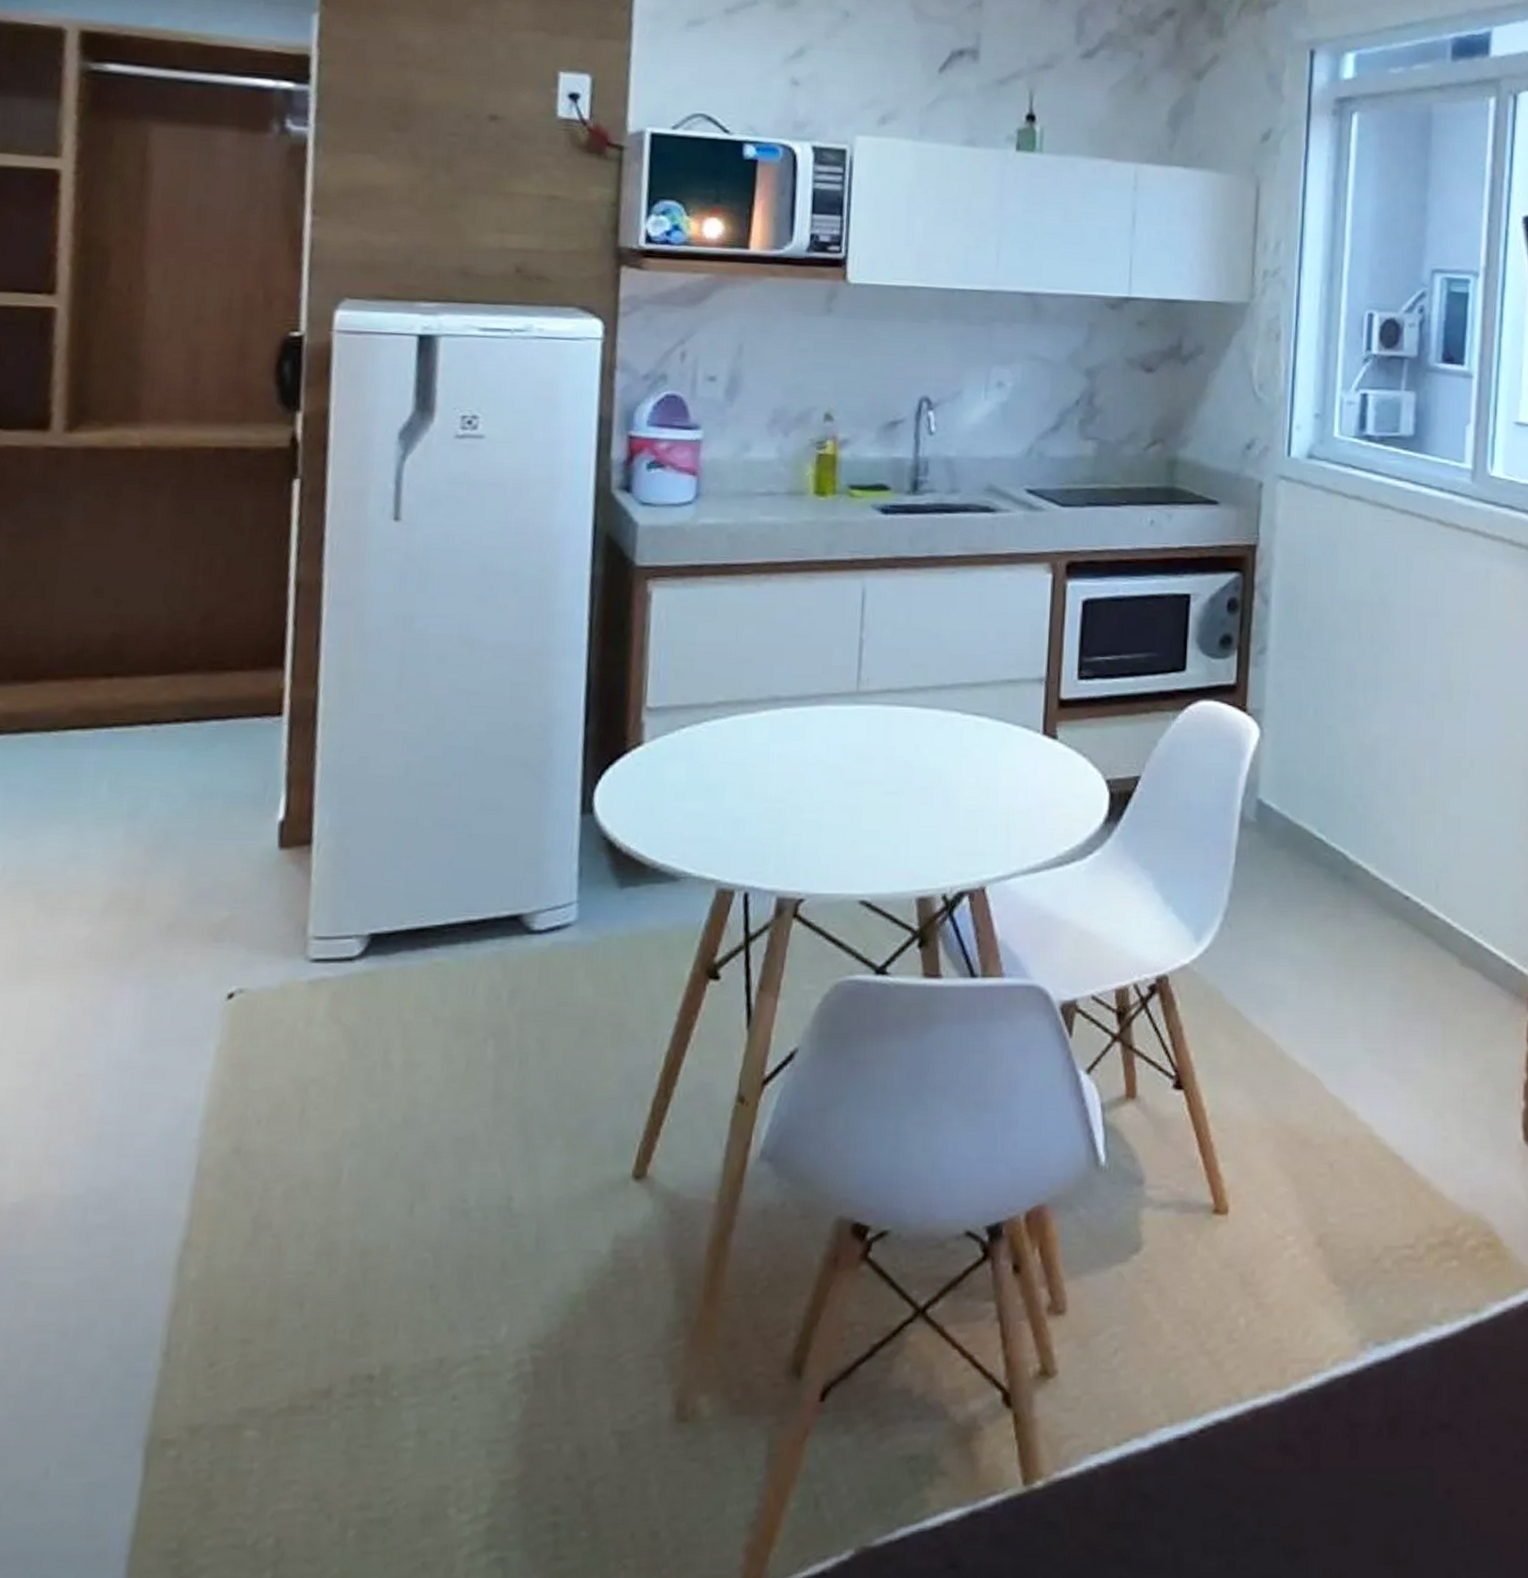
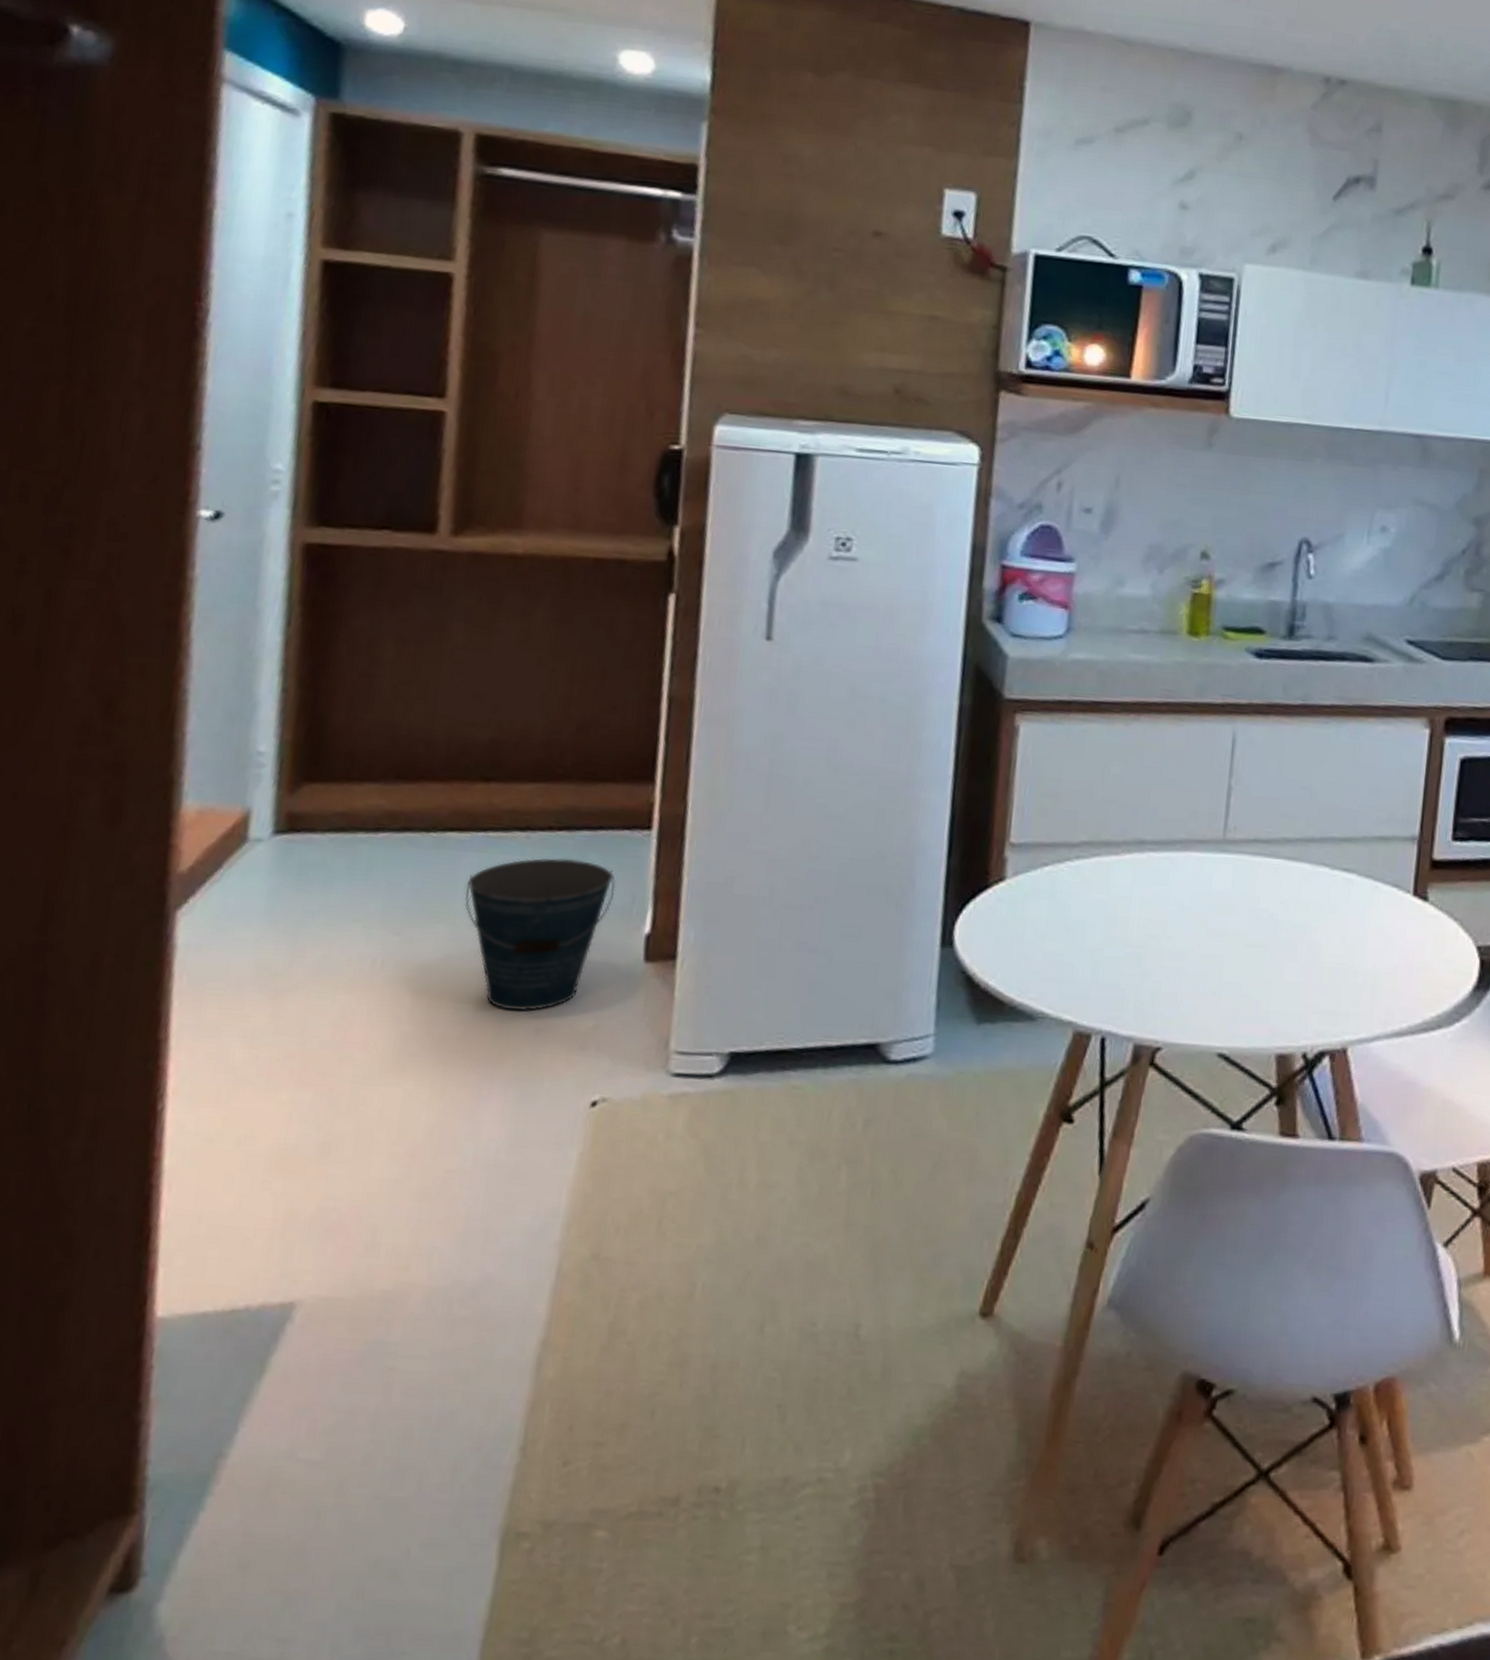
bucket: none [89,749,247,907] -> present [464,857,616,1012]

